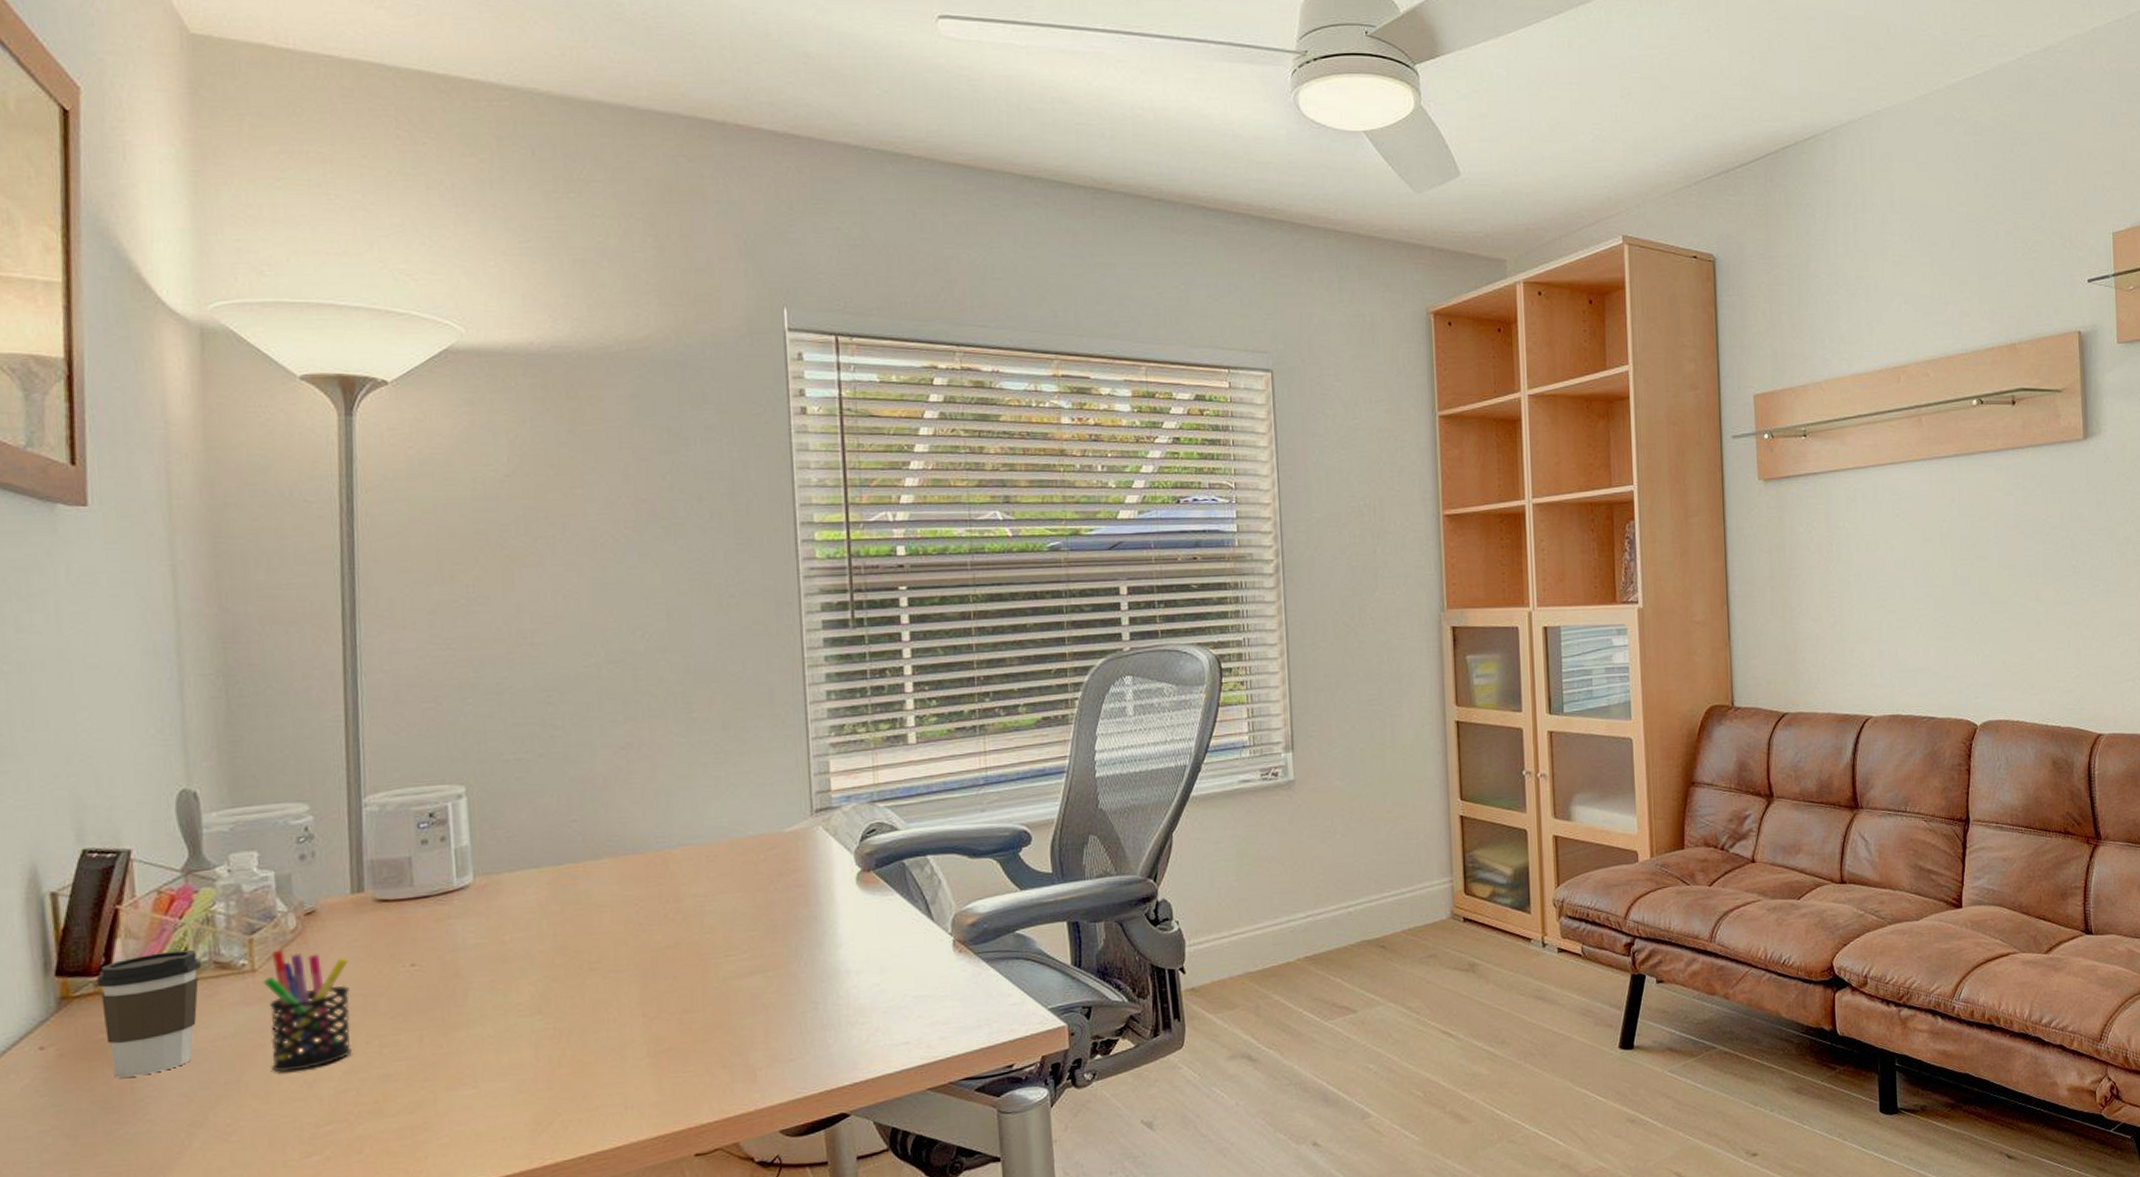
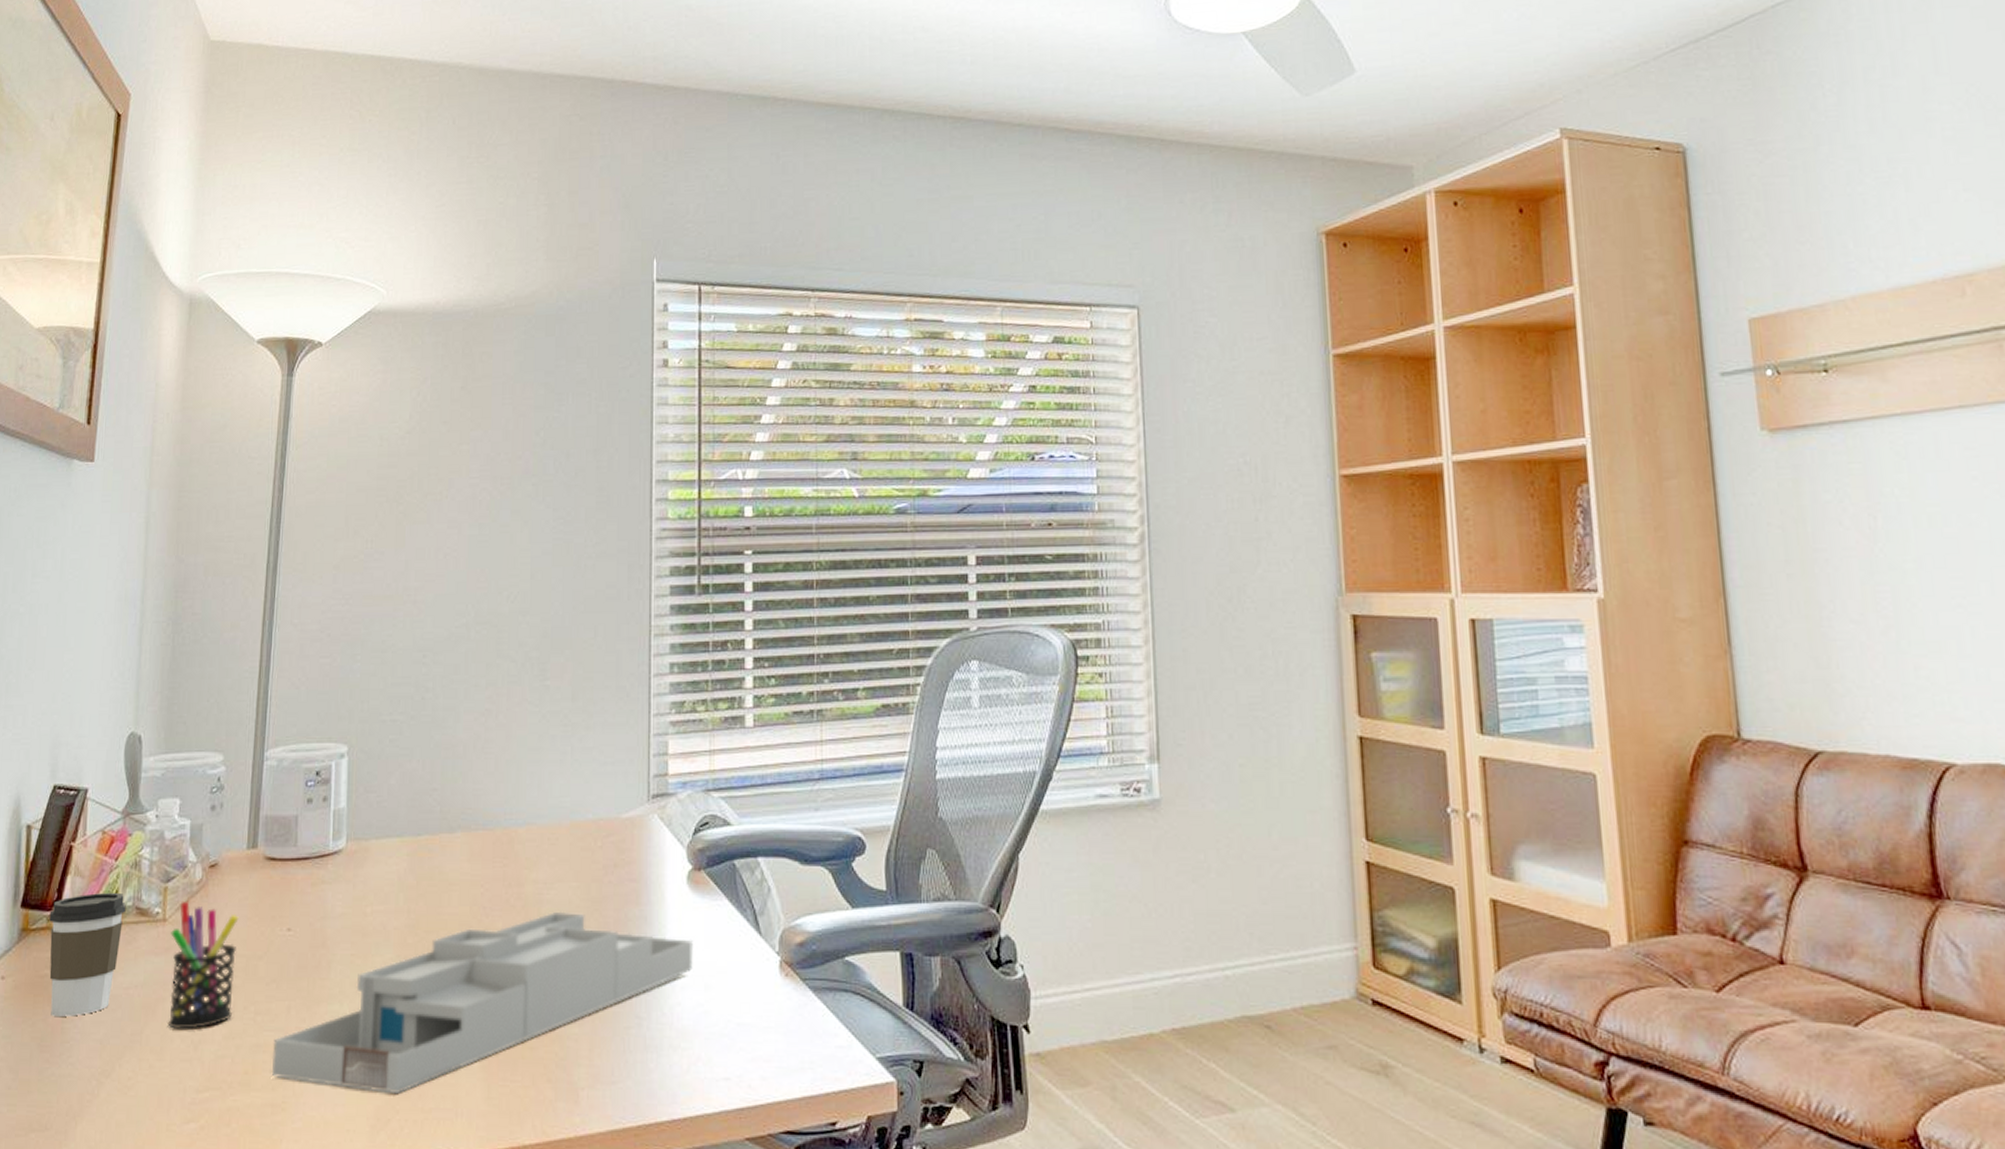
desk organizer: none [406,919,867,1103] -> present [272,911,693,1093]

